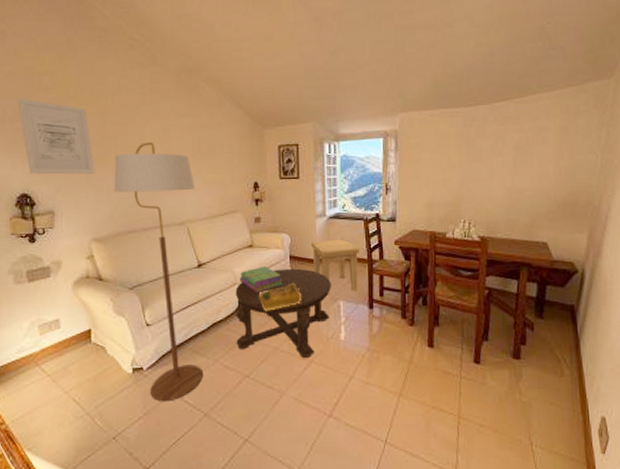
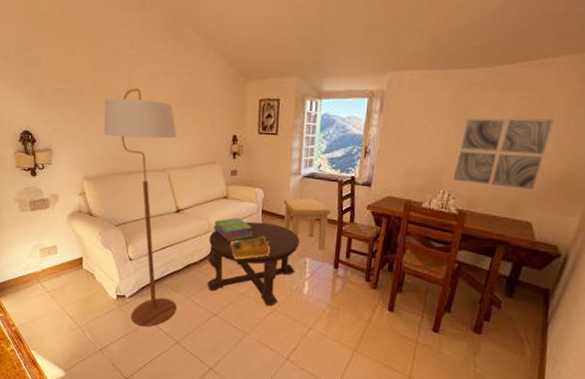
wall art: present [17,98,95,175] -> none [19,38,87,116]
wall art: none [471,147,549,212] -> present [453,118,554,190]

